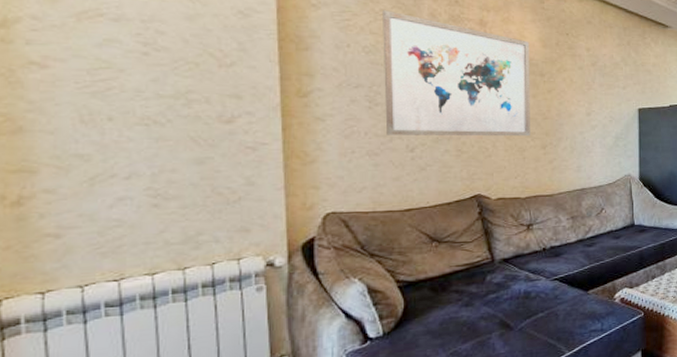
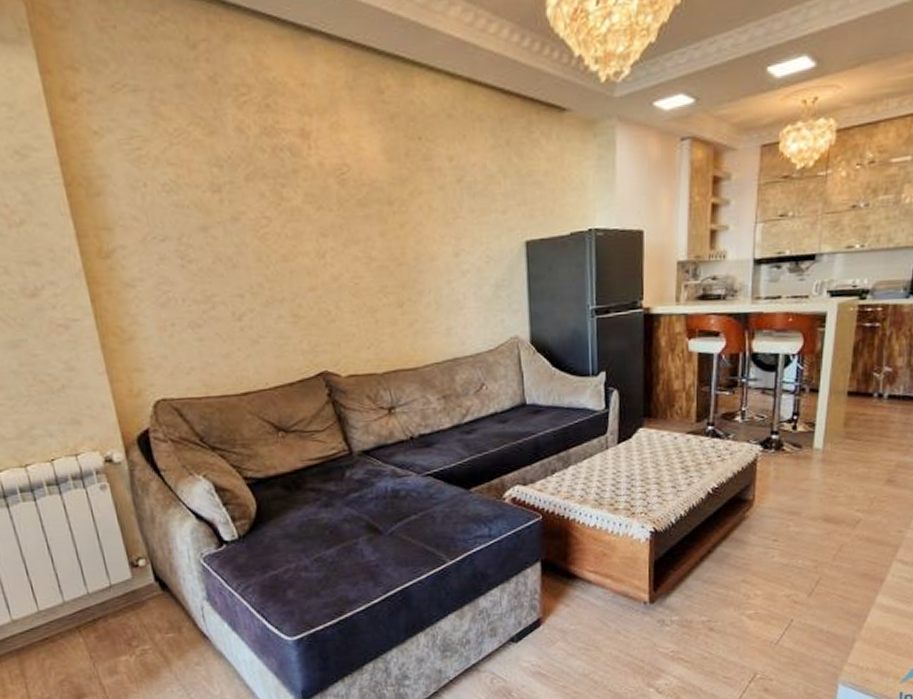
wall art: present [383,10,530,137] -> none [178,129,382,301]

